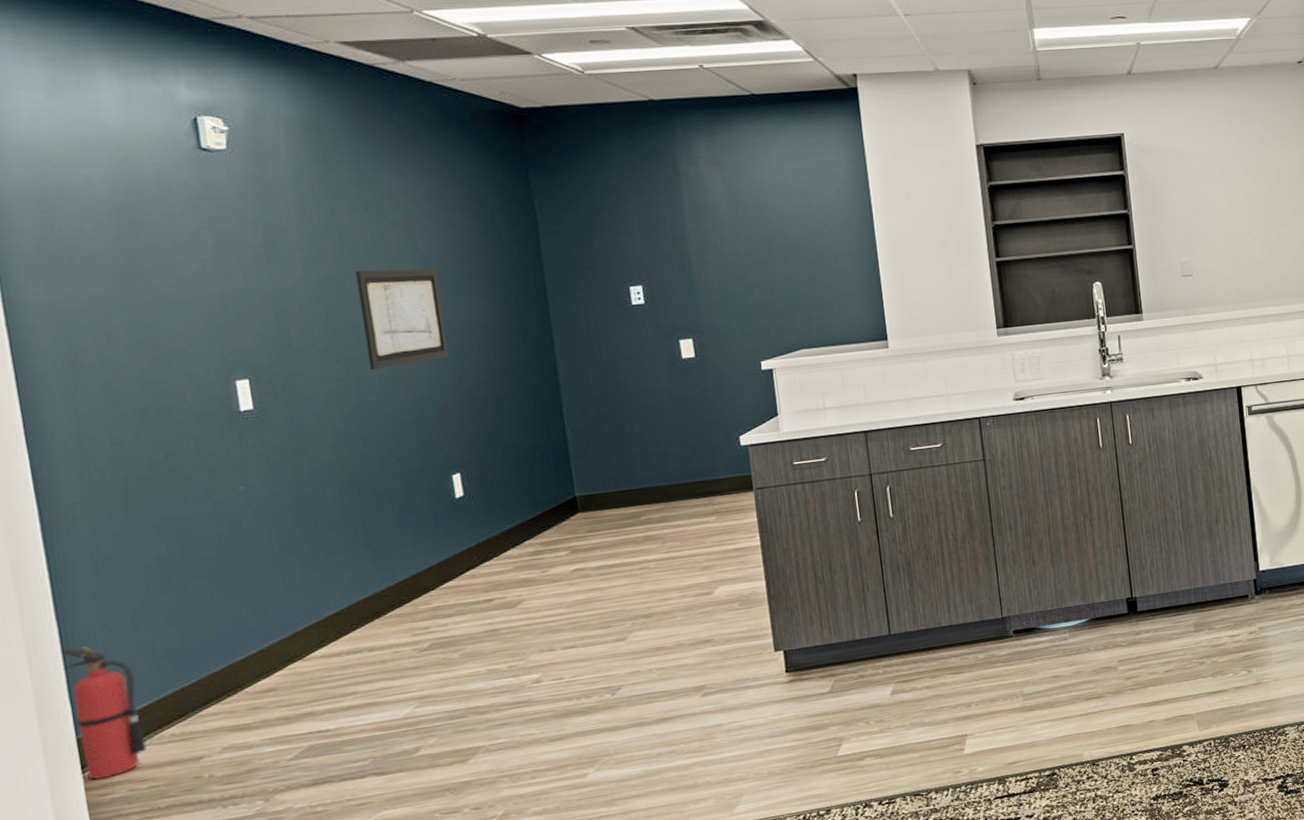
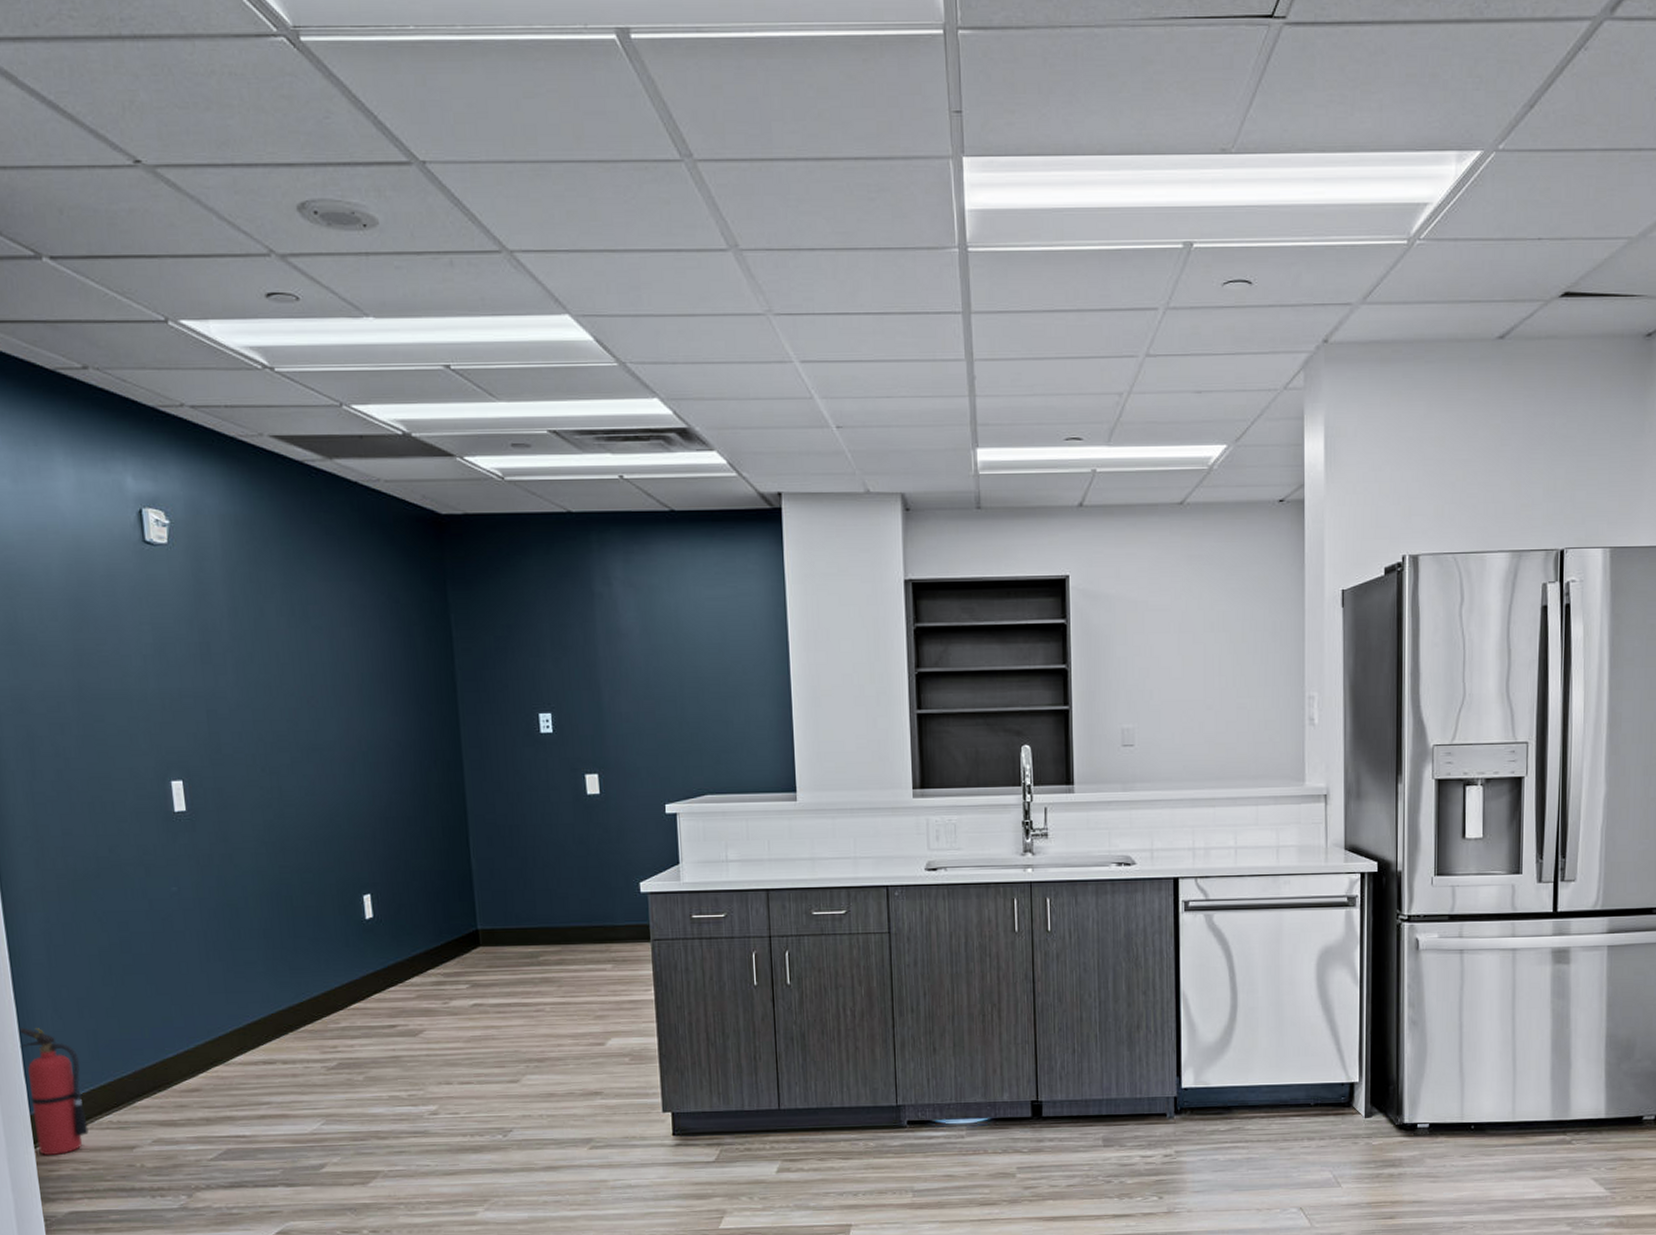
wall art: present [355,268,449,371] -> none [281,677,364,782]

